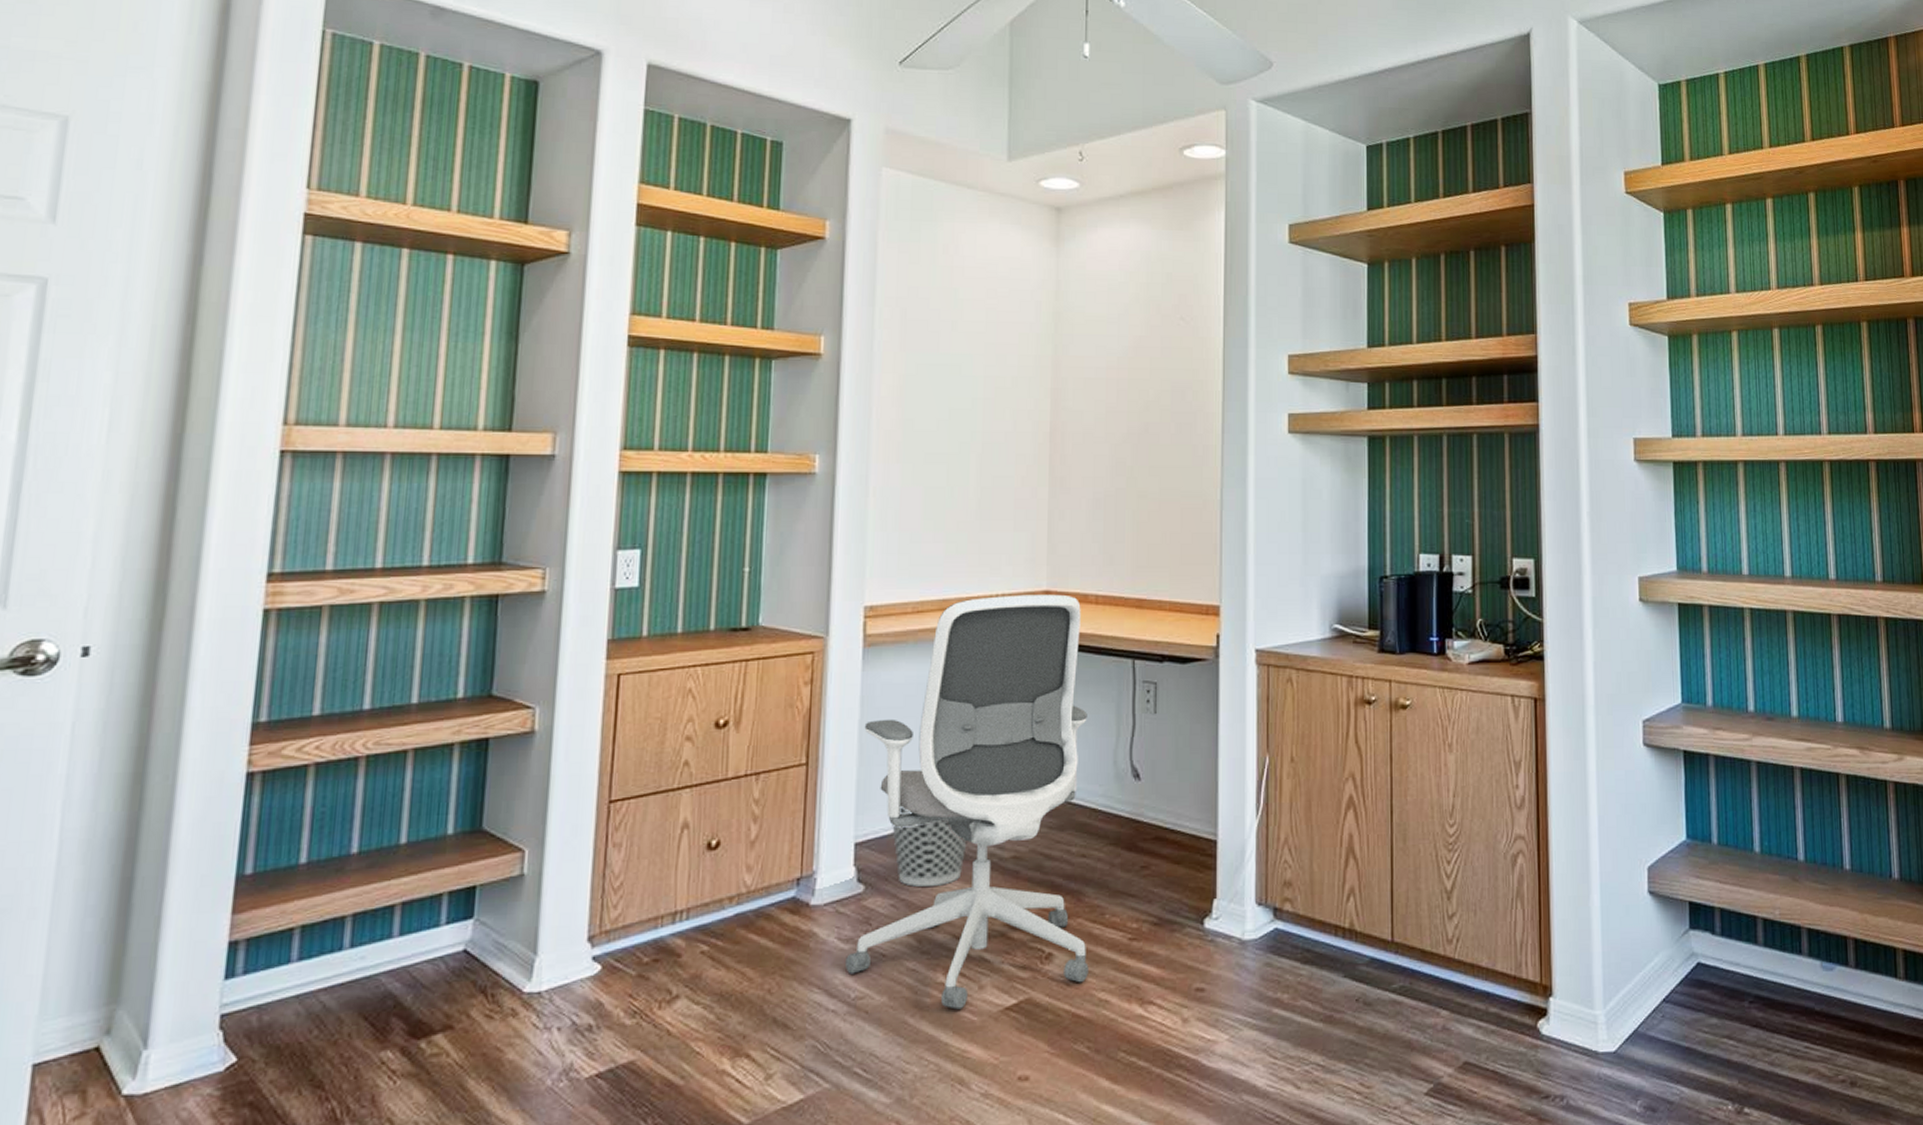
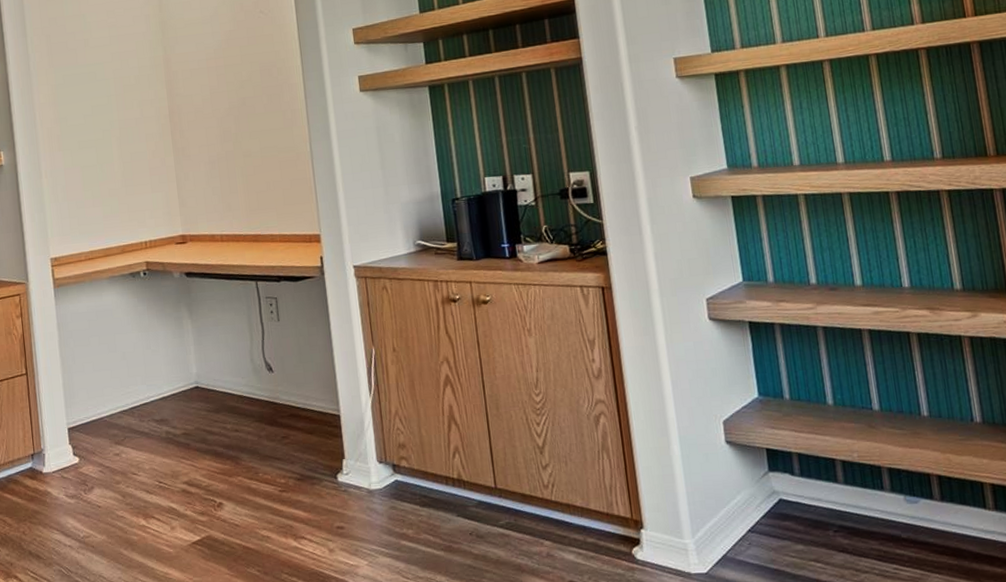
office chair: present [845,594,1089,1010] -> none [63,236,252,544]
wastebasket: present [892,805,967,887] -> none [92,400,149,458]

